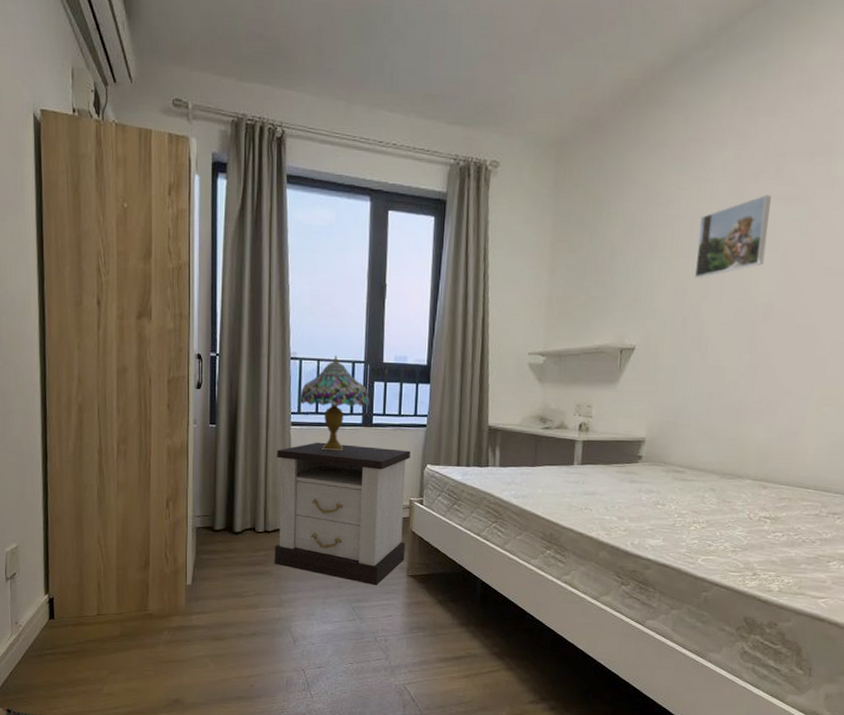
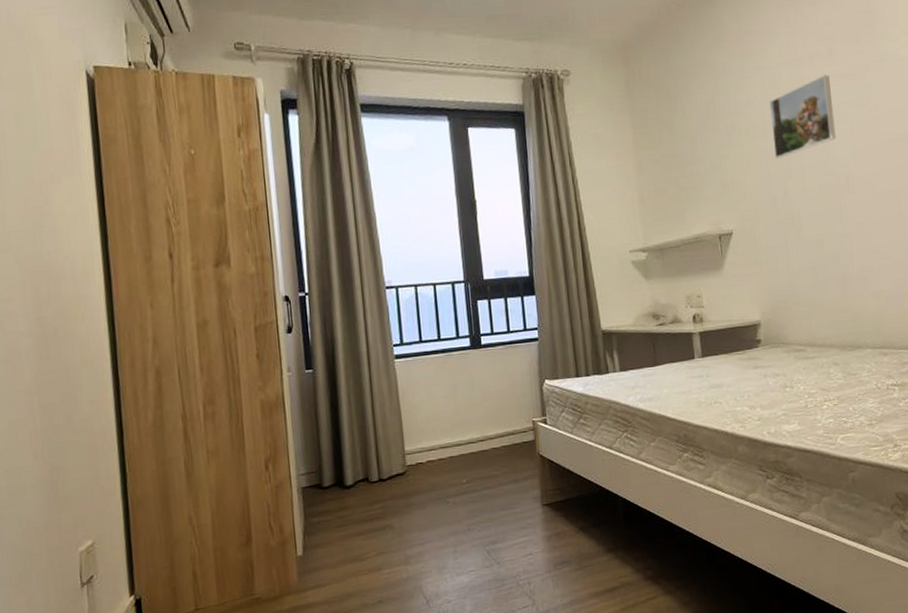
nightstand: present [275,442,411,586] -> none [383,368,537,523]
table lamp: present [299,355,370,451] -> none [400,278,476,381]

